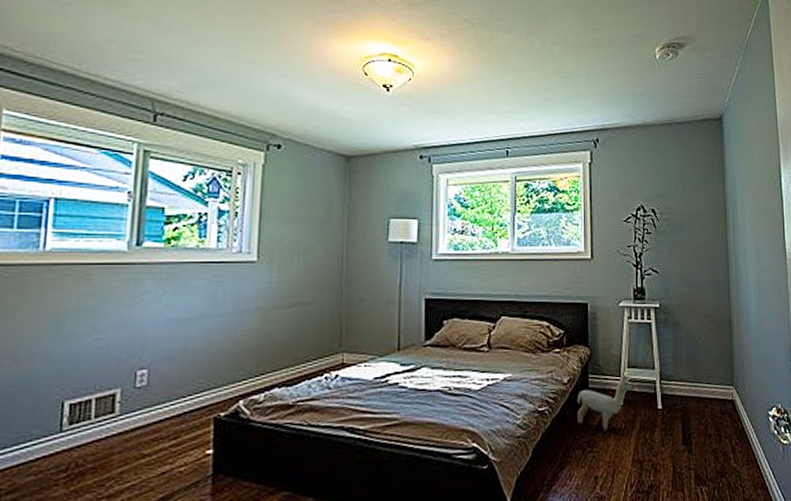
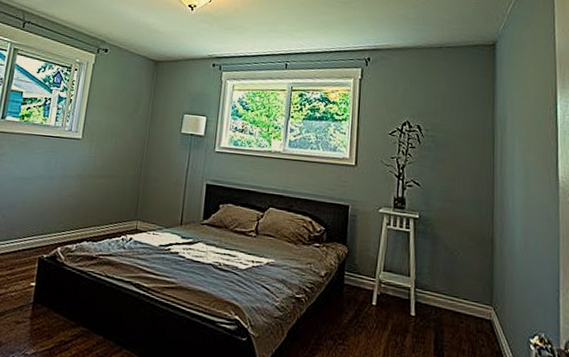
plush toy: present [578,376,632,431] -> none [331,278,387,327]

